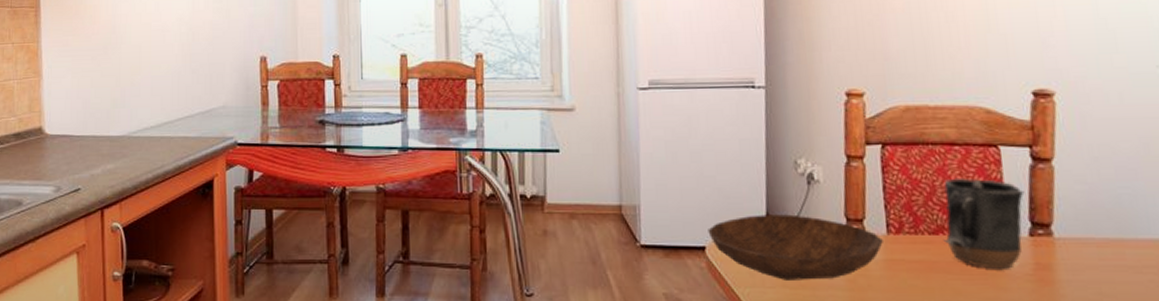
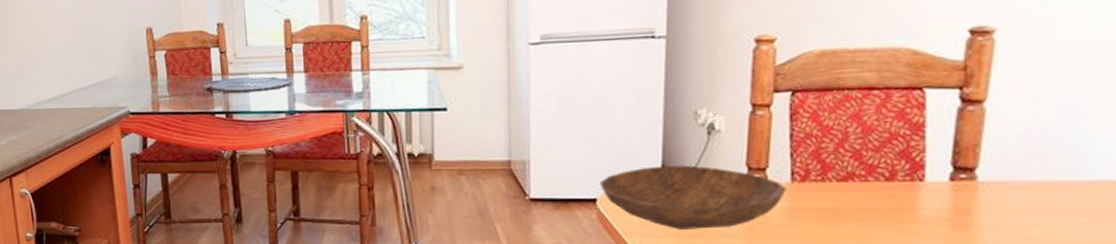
mug: present [943,178,1025,269] -> none [852,123,949,215]

